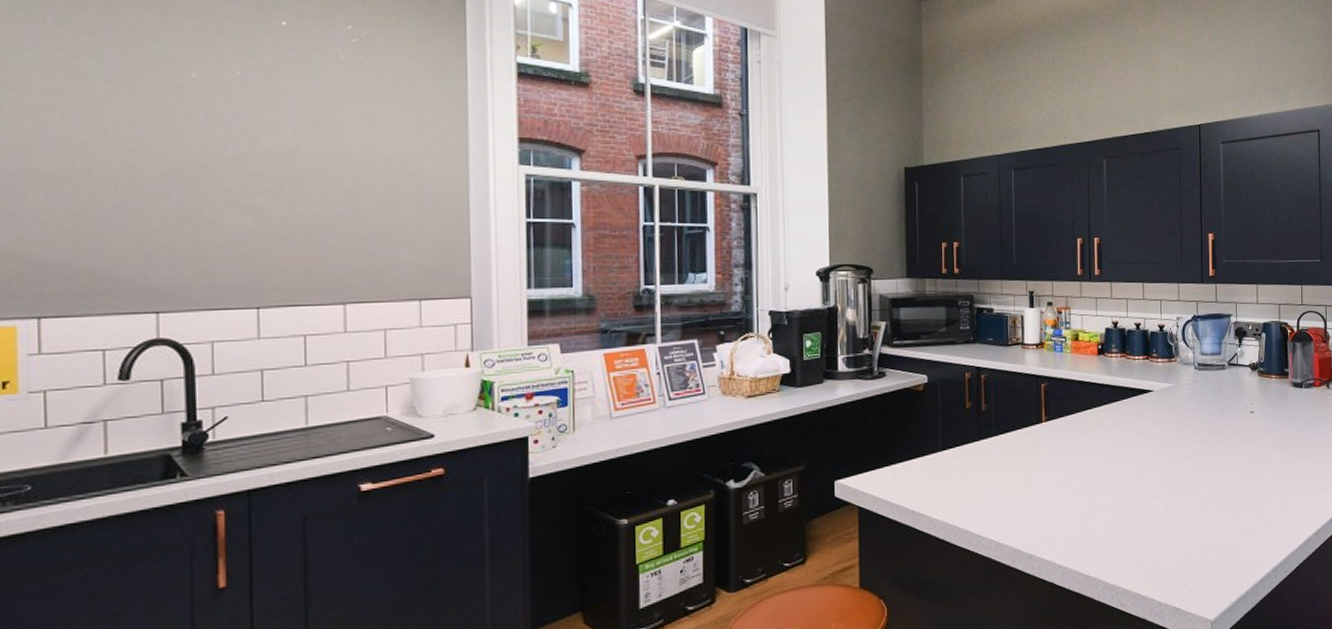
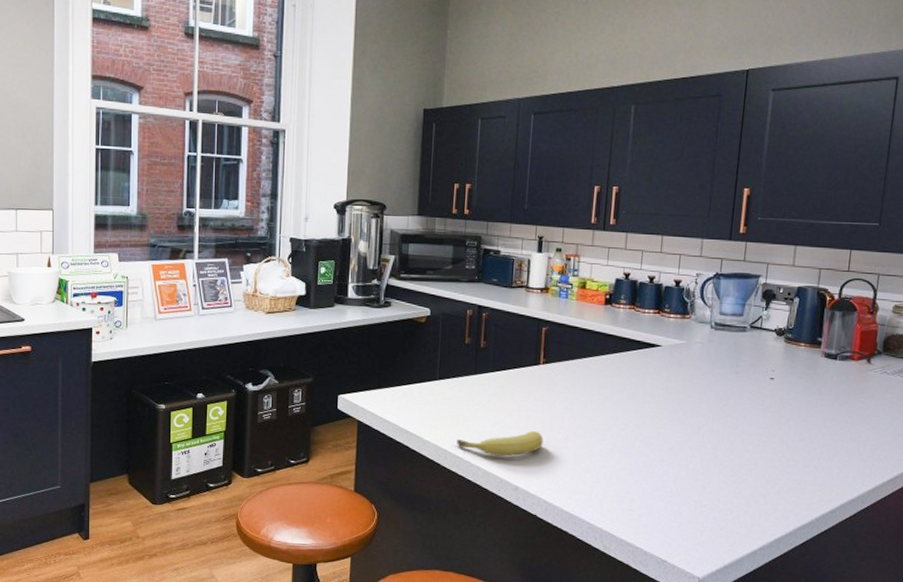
fruit: none [966,493,1053,525] -> present [457,431,543,457]

